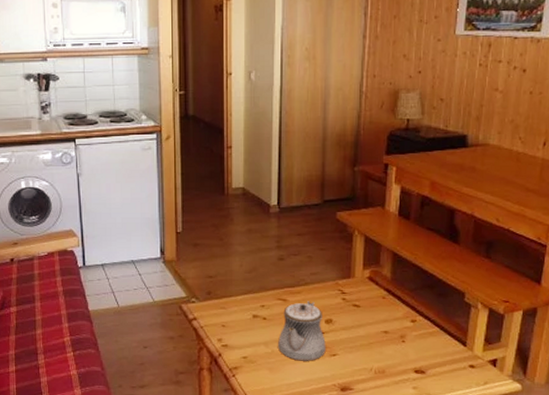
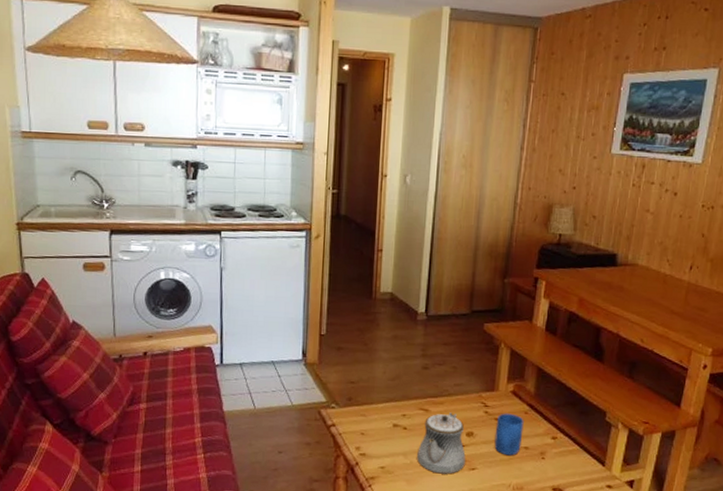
mug: none [354,299,382,340] -> present [494,413,524,456]

